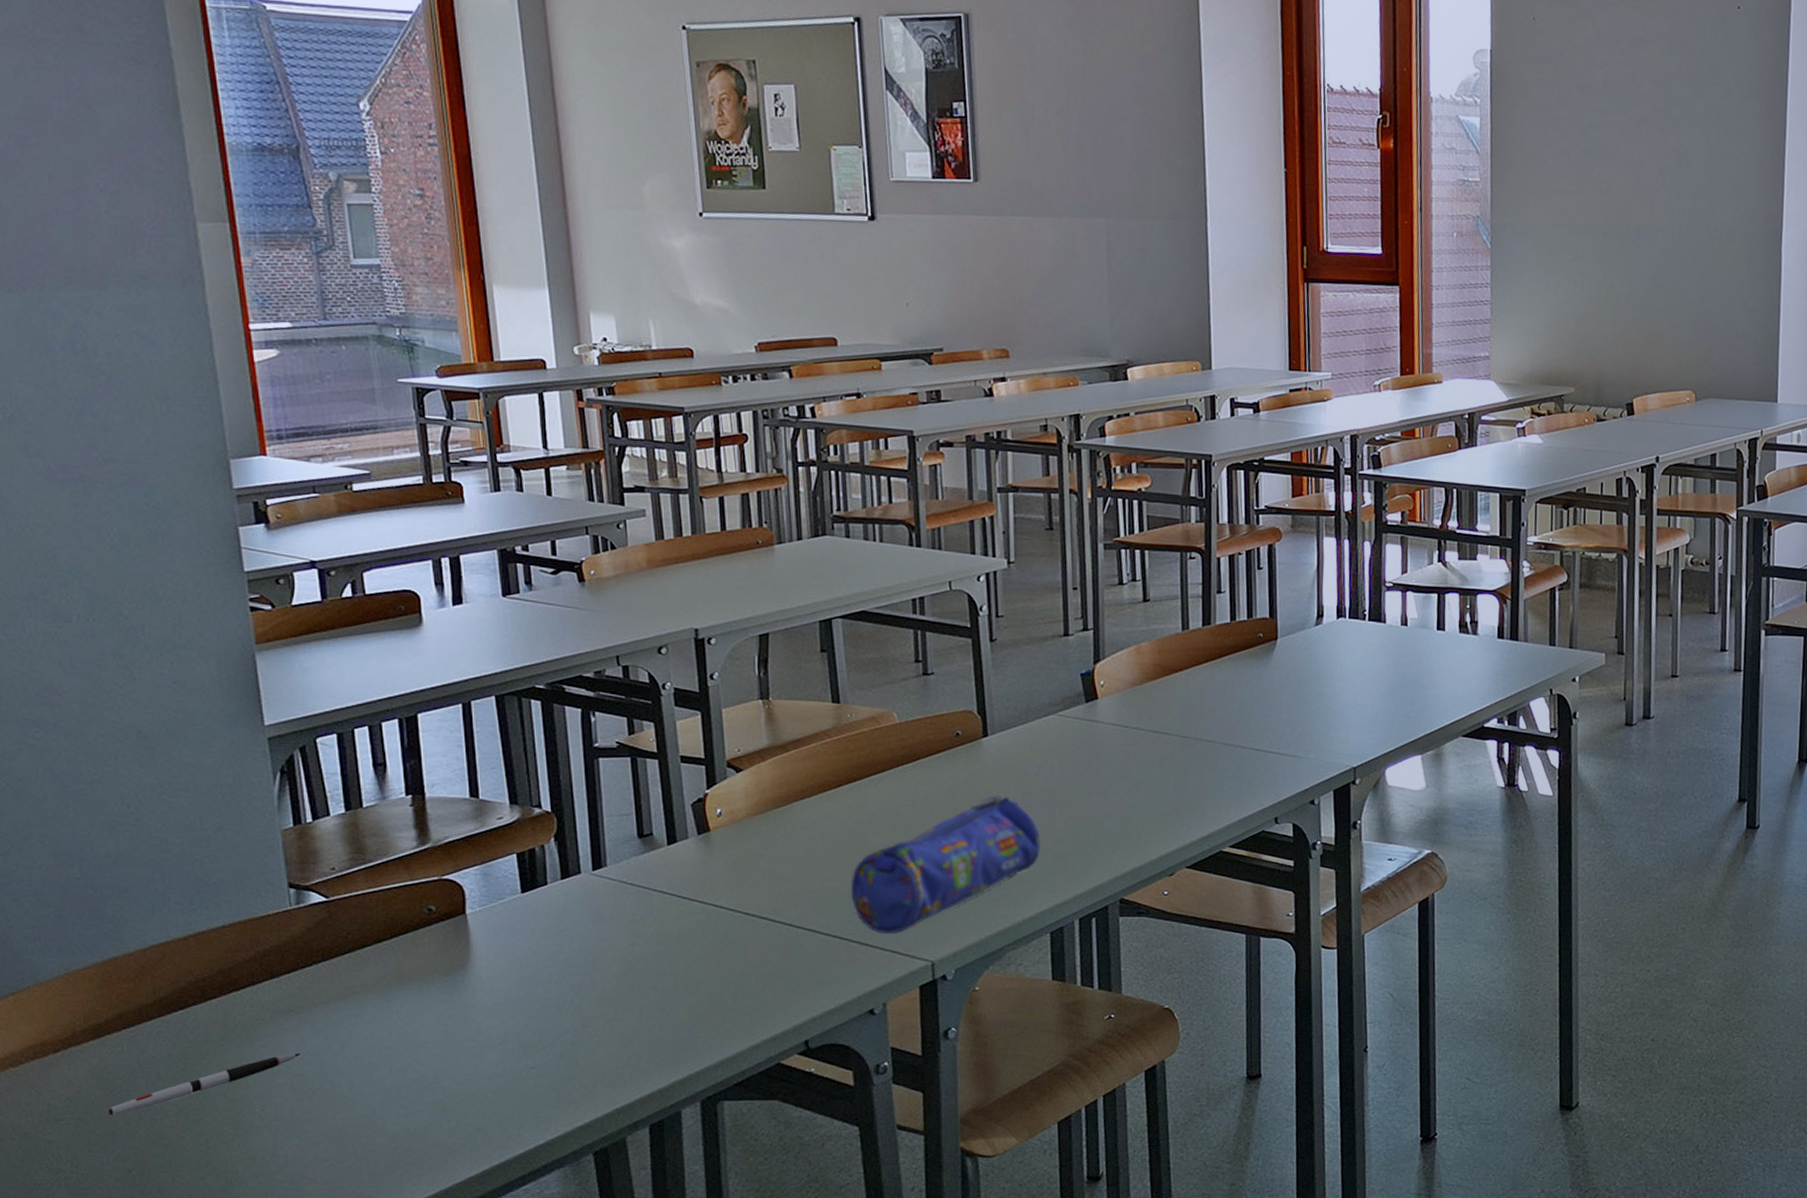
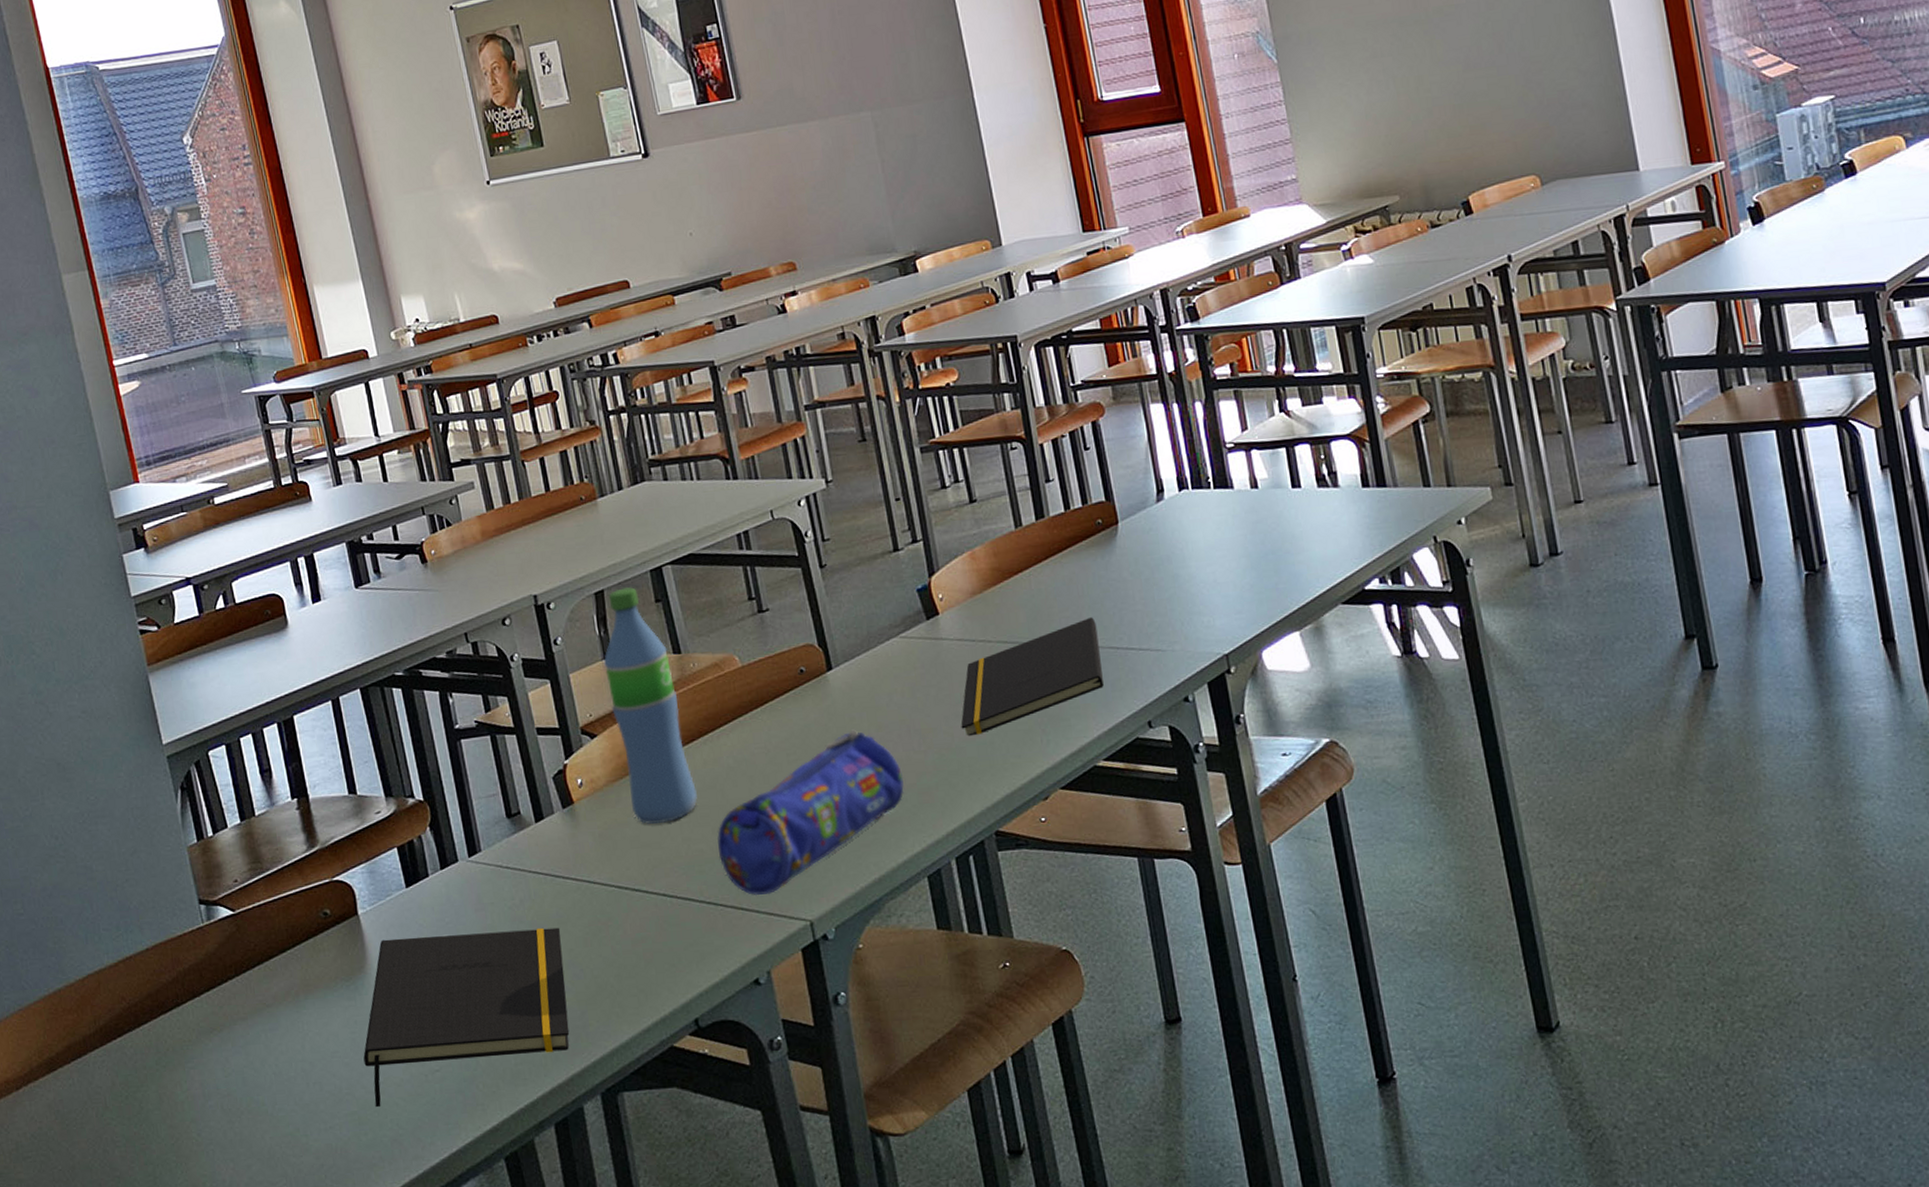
pen: present [109,1053,300,1117] -> none [67,1073,226,1151]
notepad: none [455,940,680,1097] -> present [363,927,570,1107]
water bottle: none [759,634,837,860] -> present [603,587,698,824]
notepad: none [1103,720,1243,812] -> present [961,617,1104,737]

